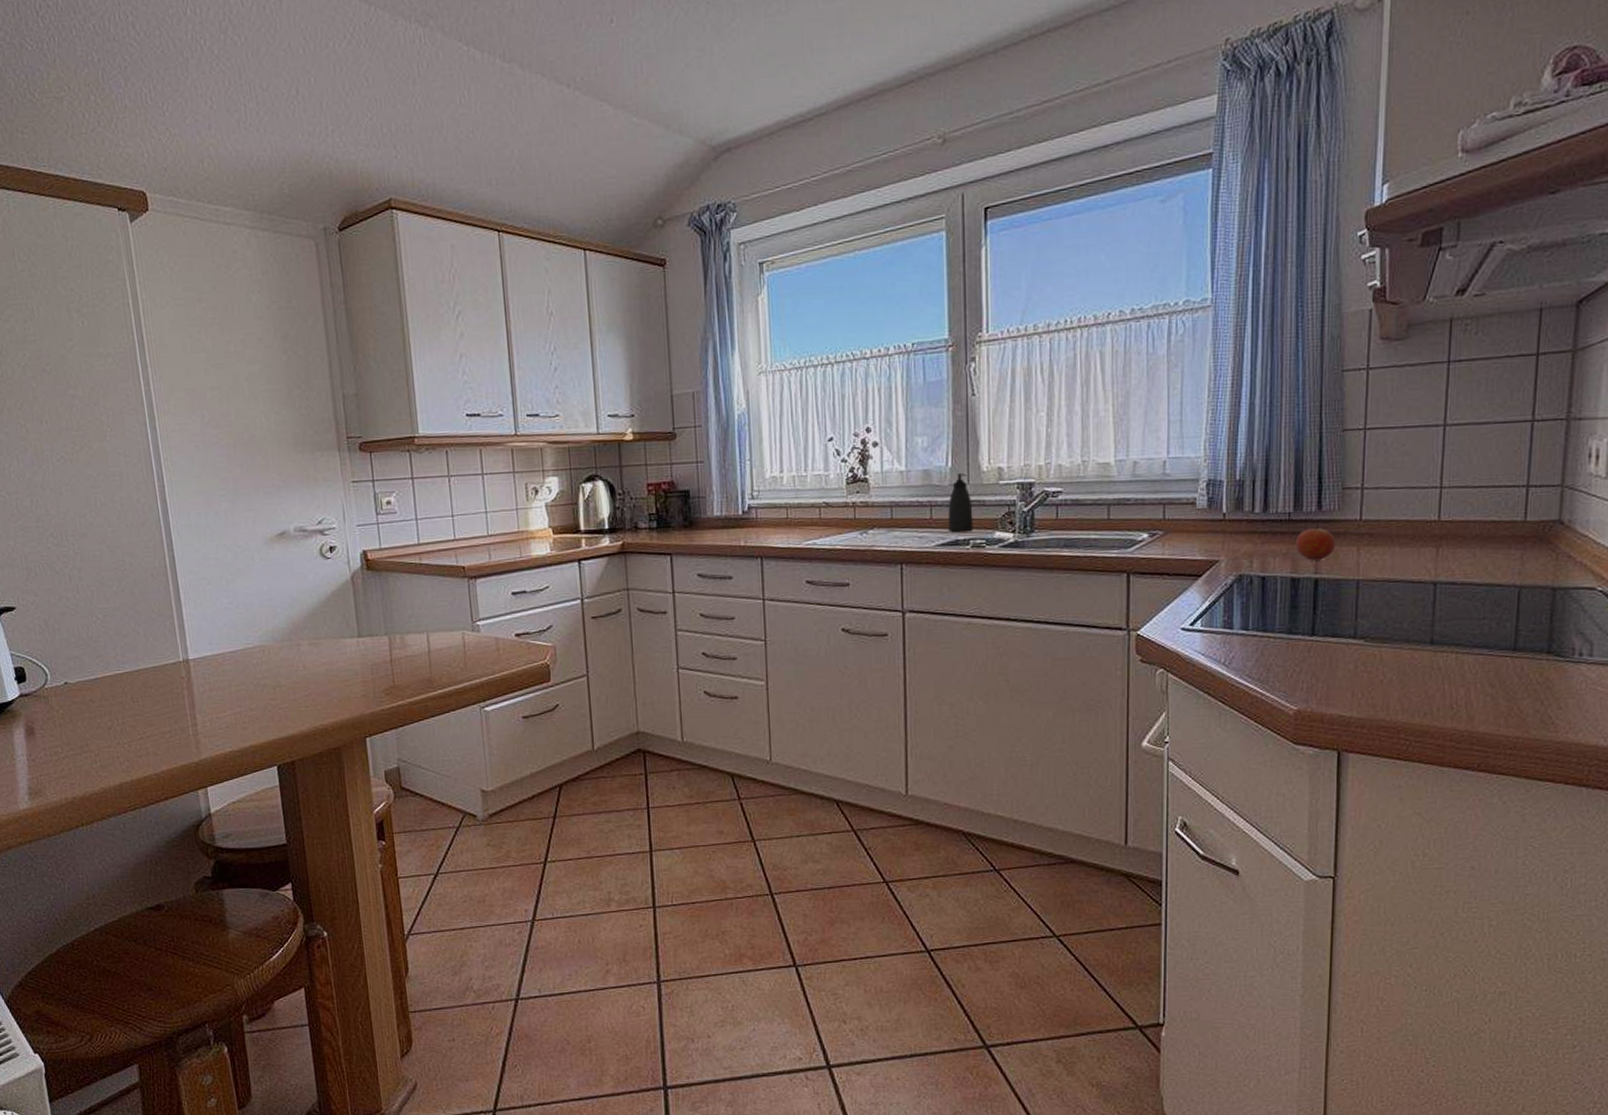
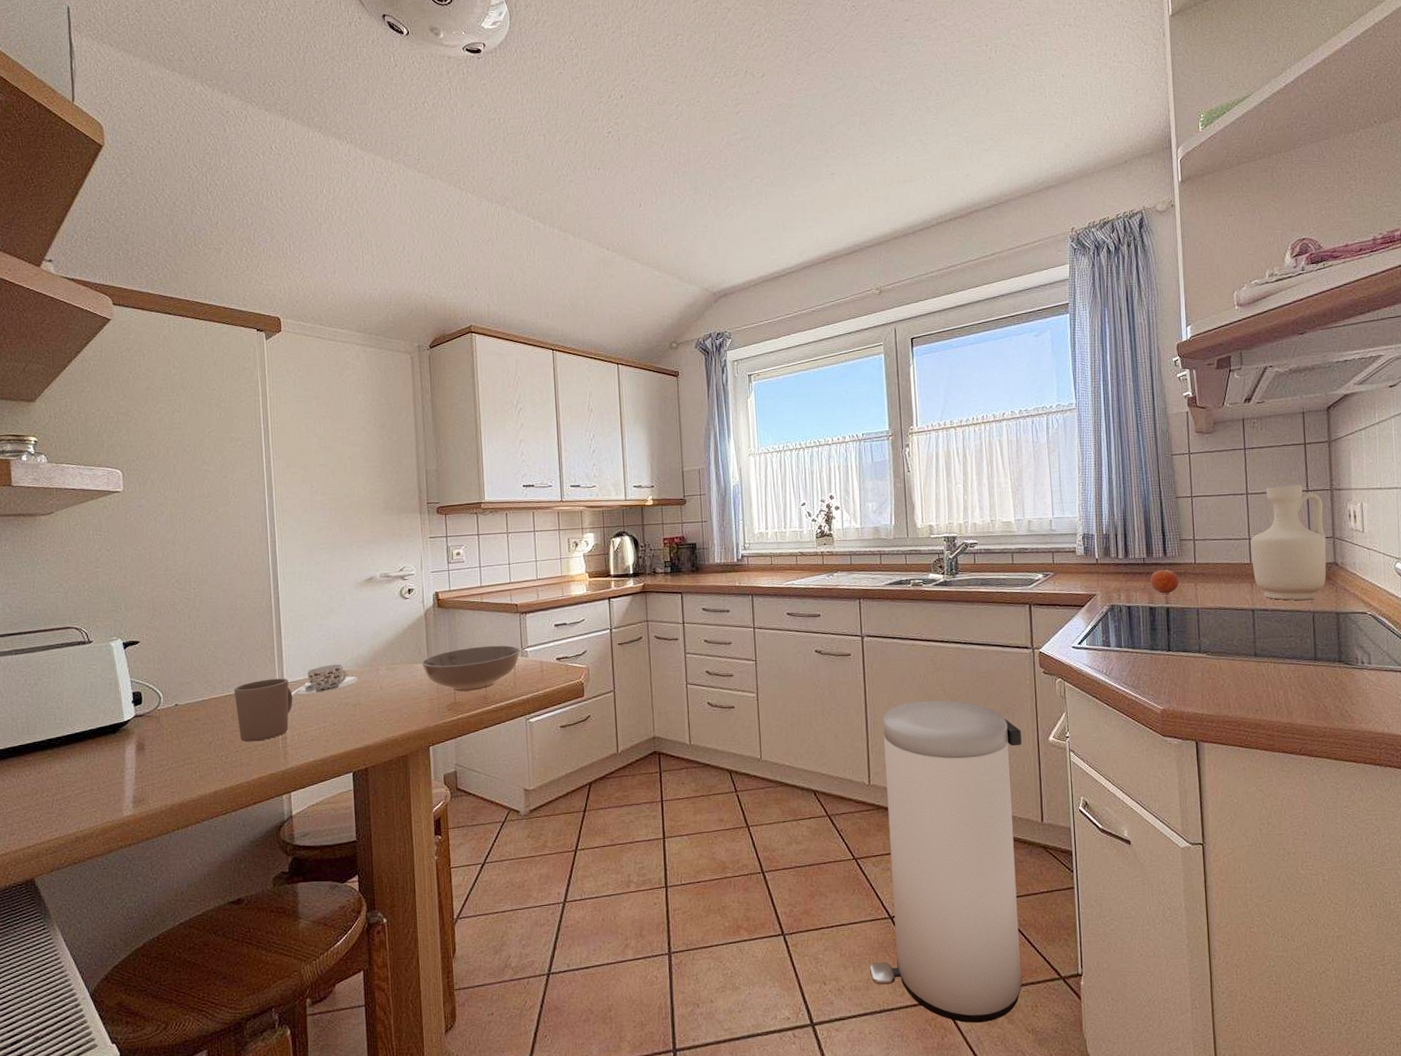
mug: none [130,653,201,728] -> present [233,678,293,742]
teacup: none [198,637,276,675] -> present [291,663,358,696]
bowl: none [350,617,471,673] -> present [421,645,520,692]
pedal bin: none [899,693,1105,1073] -> present [869,700,1022,1023]
soap dispenser: present [948,473,973,533] -> none [893,530,913,574]
ceramic jug: none [1441,411,1553,572] -> present [1250,484,1327,601]

